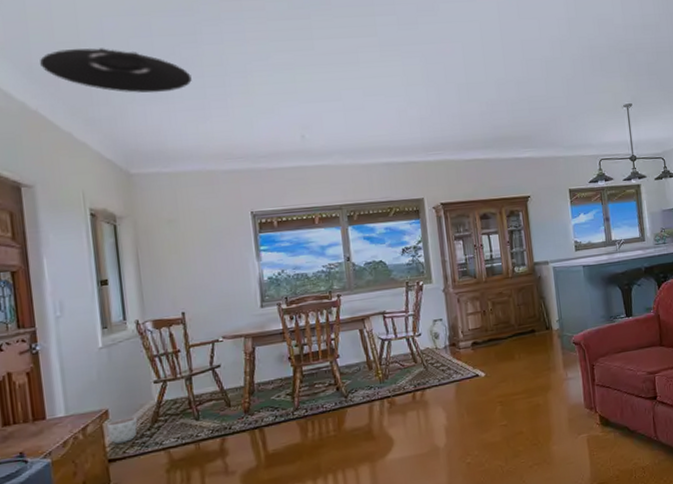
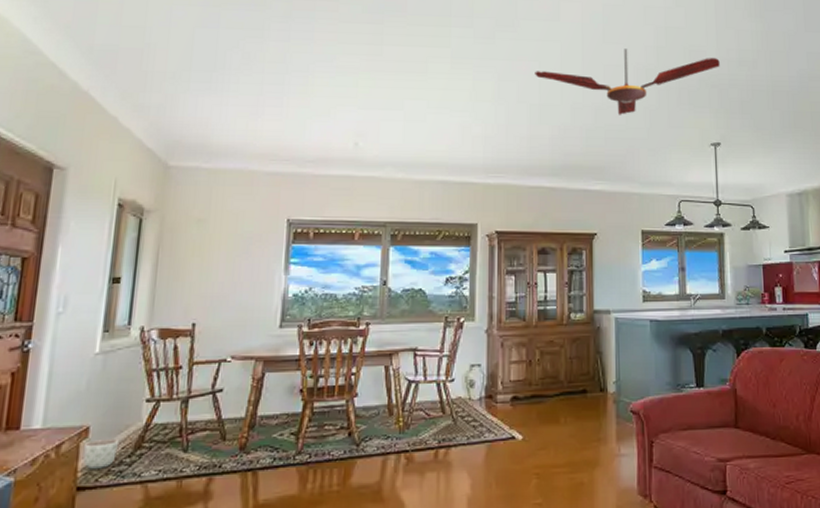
ceiling light: present [40,48,192,93] -> none [102,33,251,85]
ceiling fan: none [458,23,626,87] -> present [535,48,720,115]

